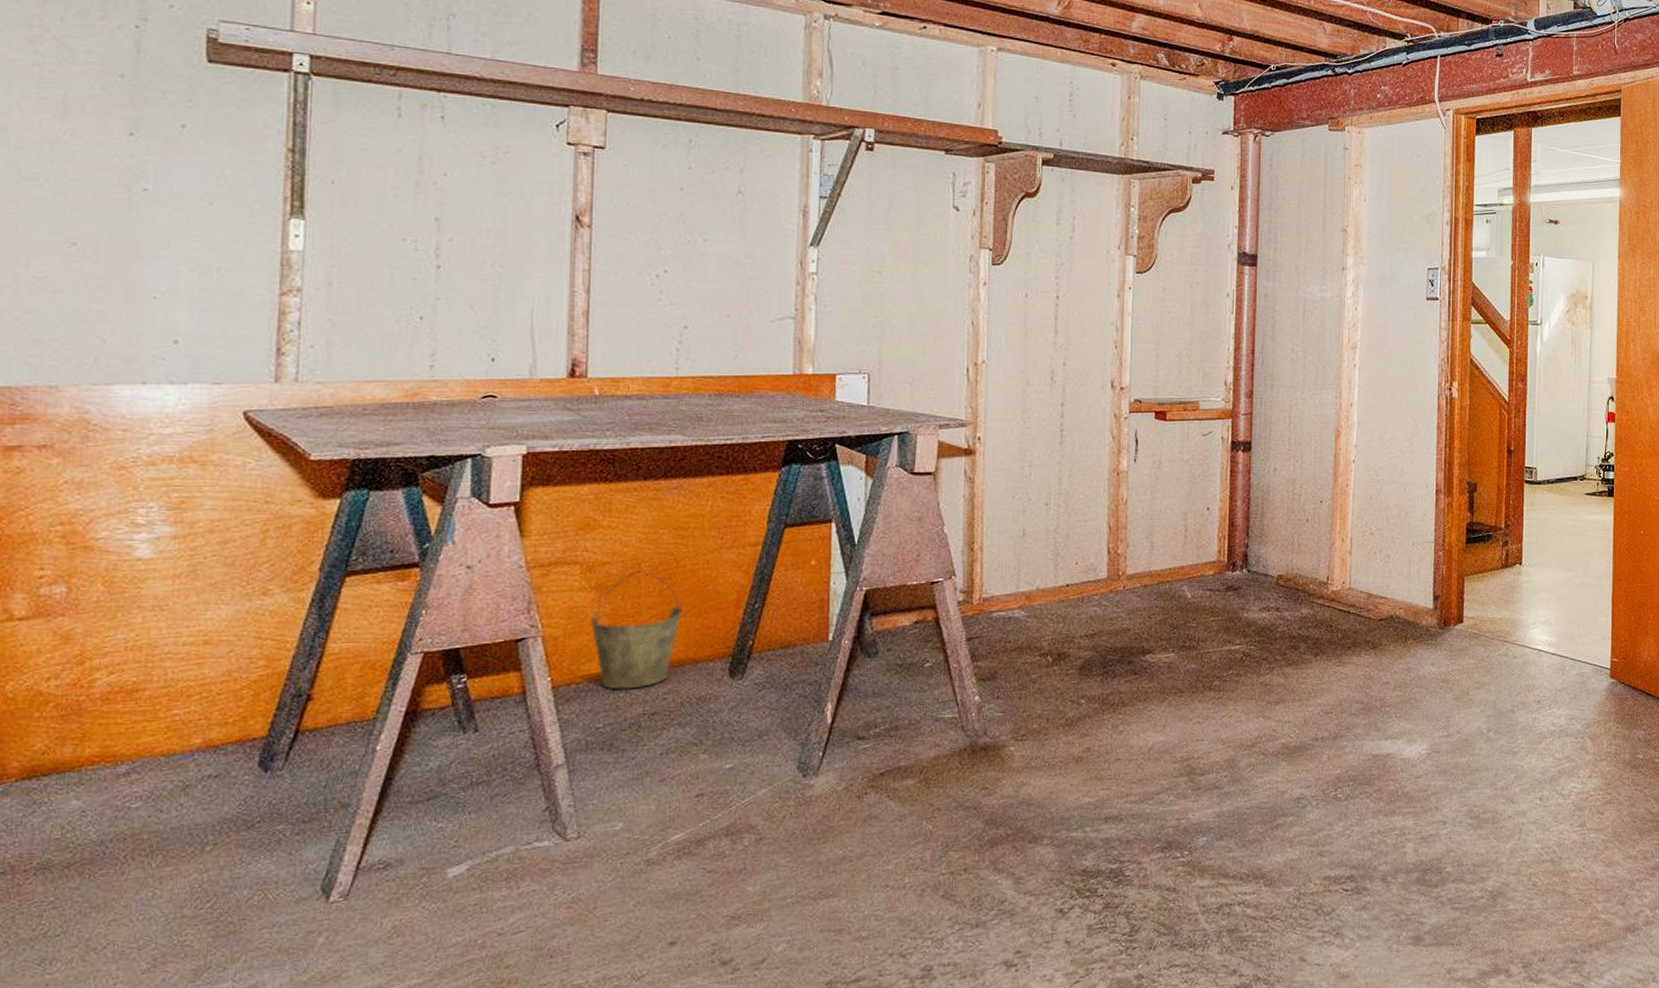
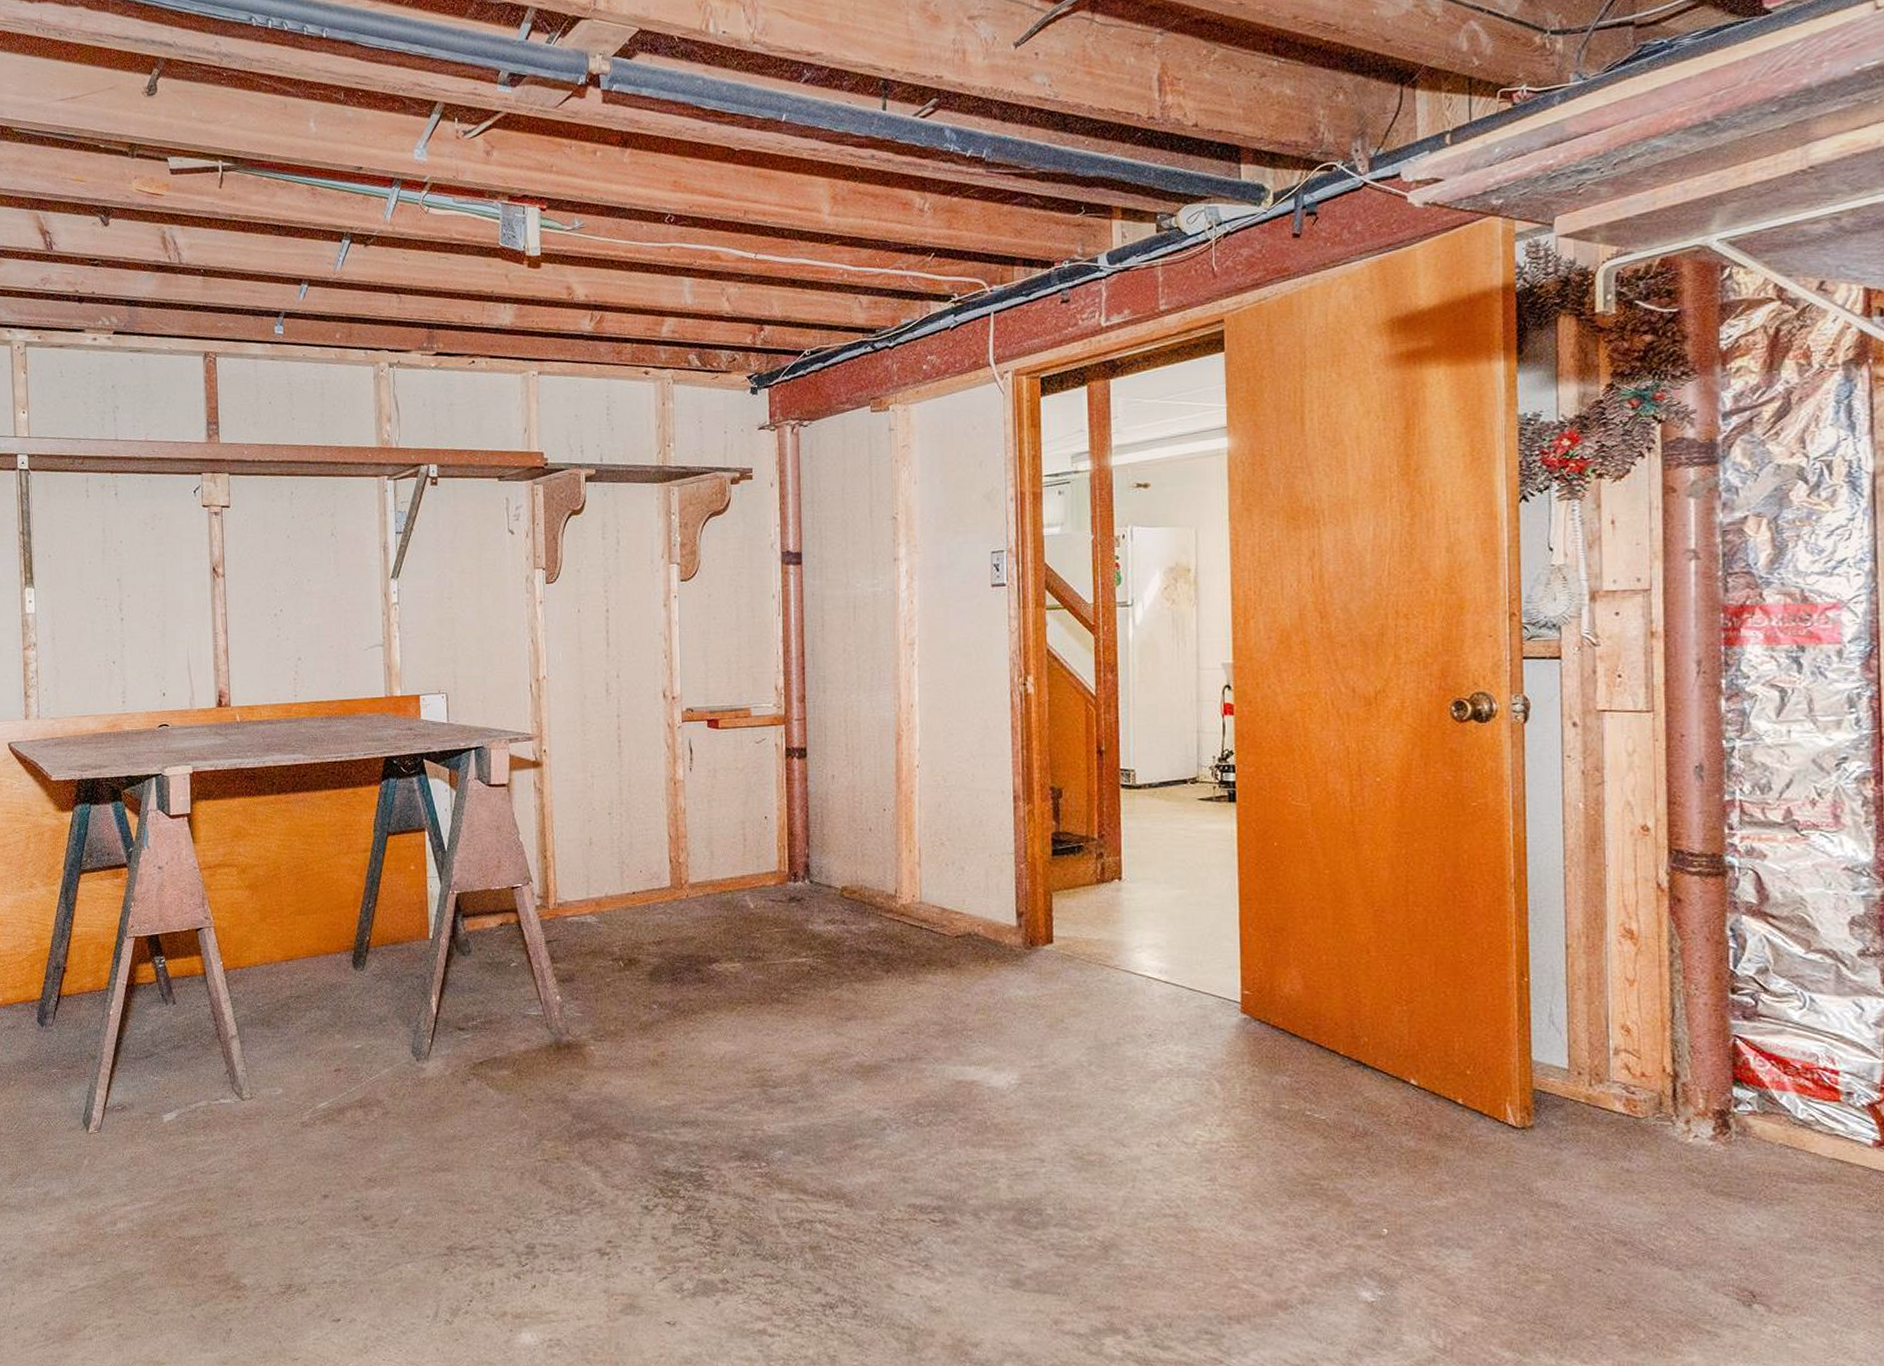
bucket: present [590,570,683,690] -> none [247,872,314,975]

